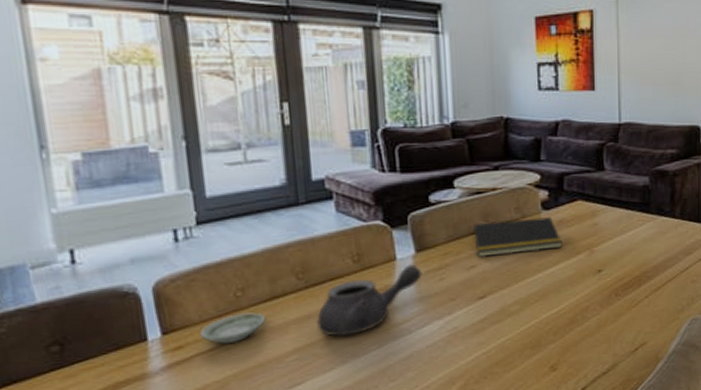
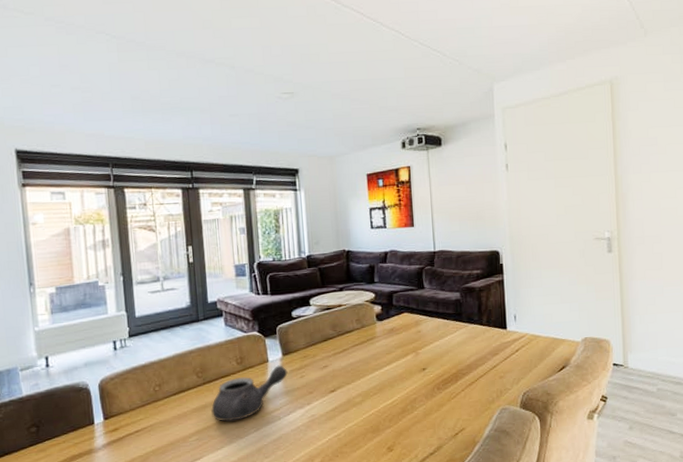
saucer: present [199,312,267,345] -> none [129,403,176,427]
notepad: present [472,217,562,257] -> none [324,326,394,359]

